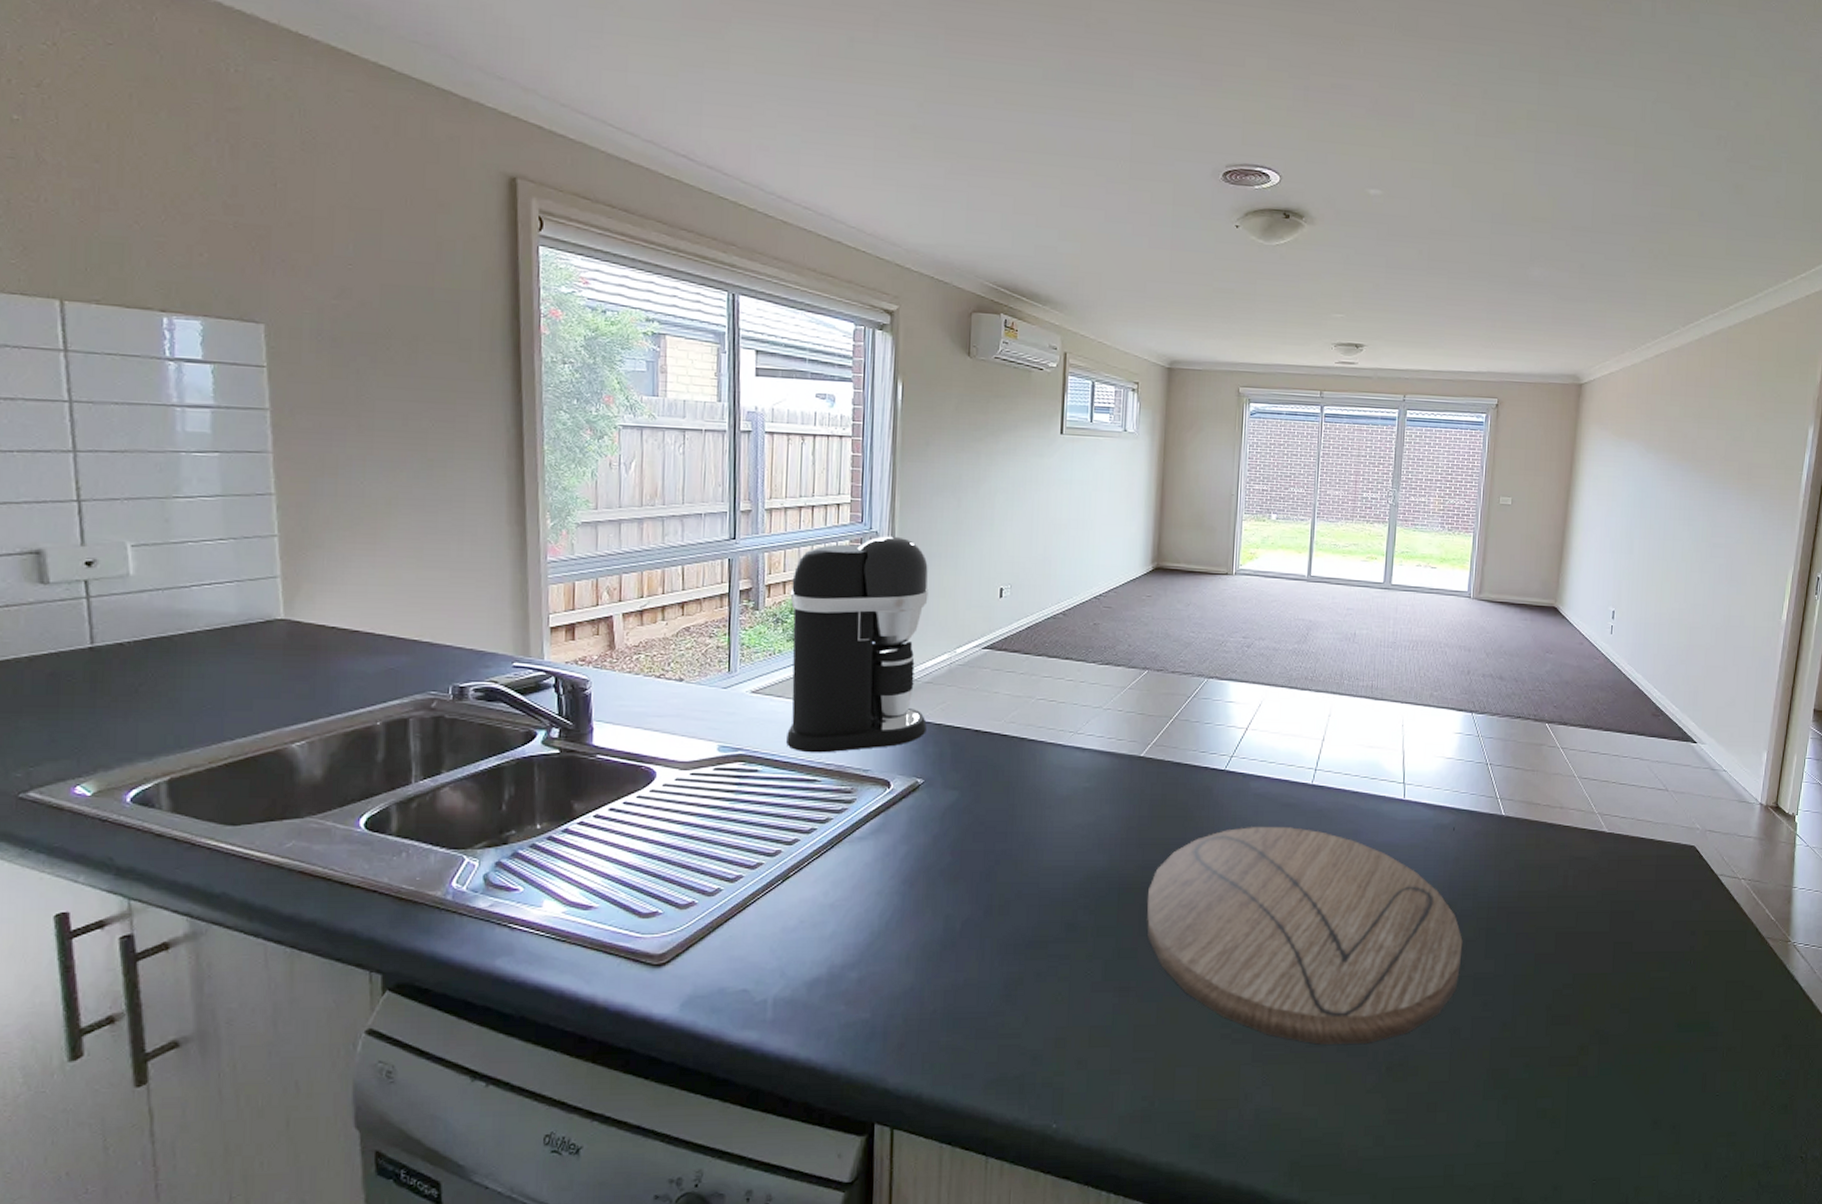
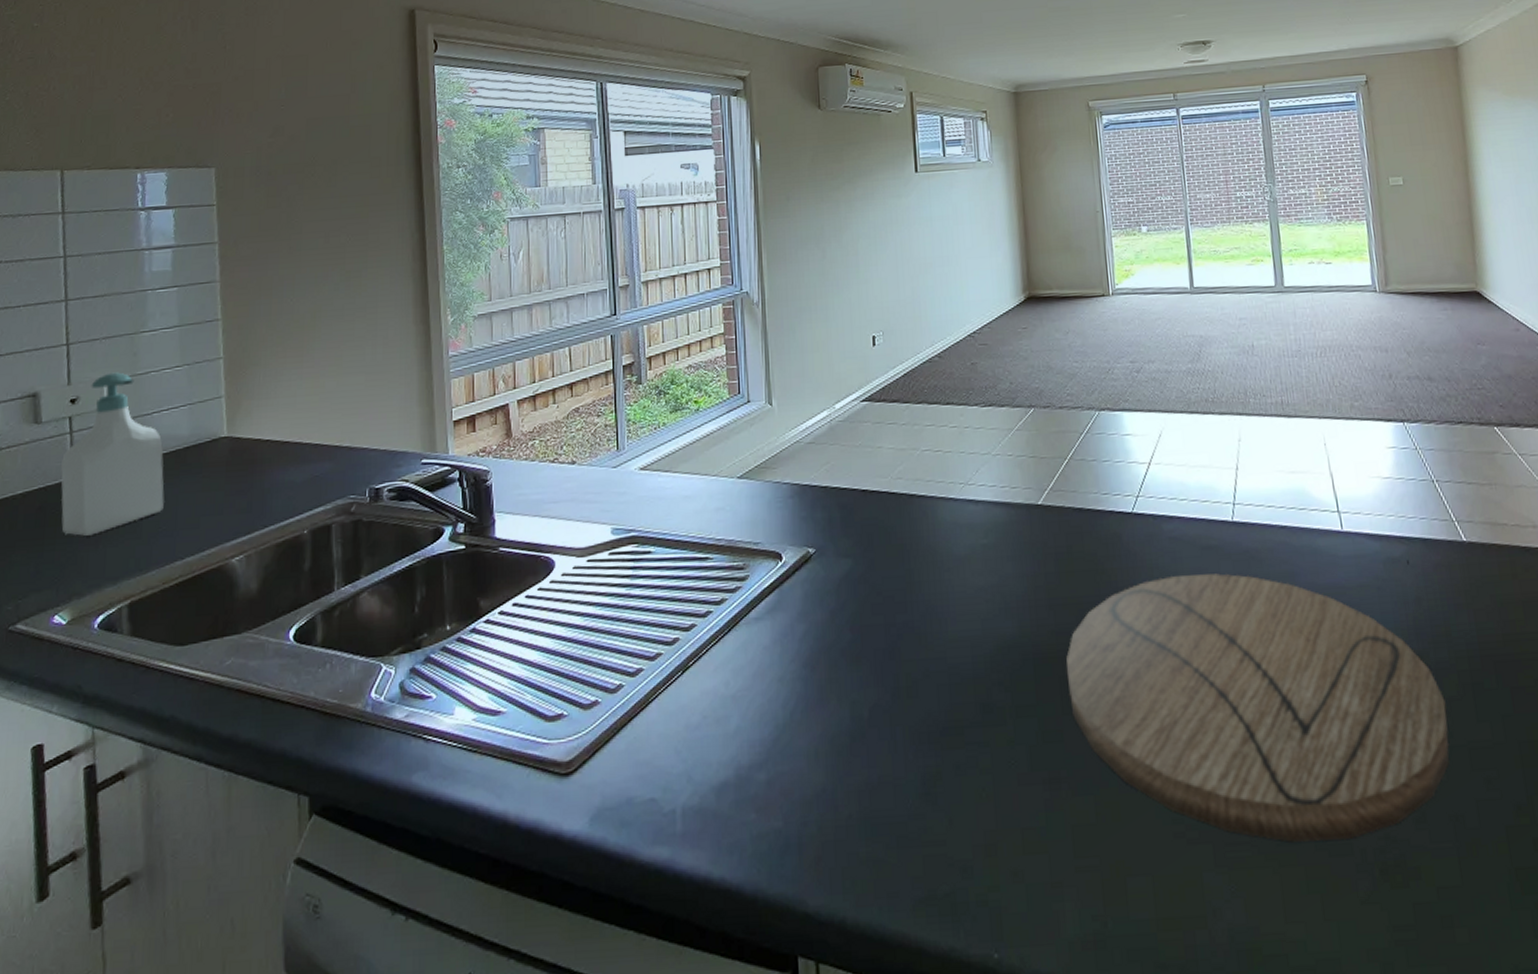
soap bottle: none [77,537,208,707] -> present [60,372,164,536]
coffee maker: present [786,536,928,753] -> none [670,294,813,529]

